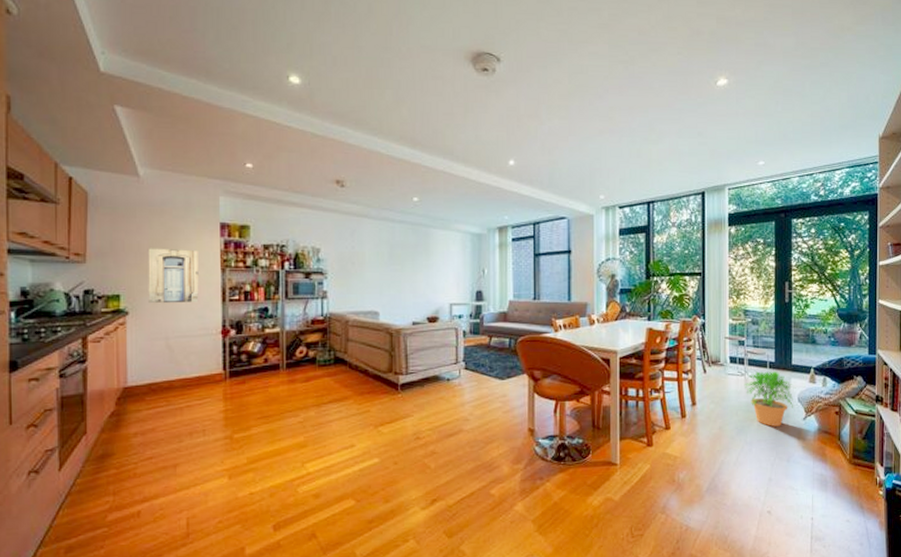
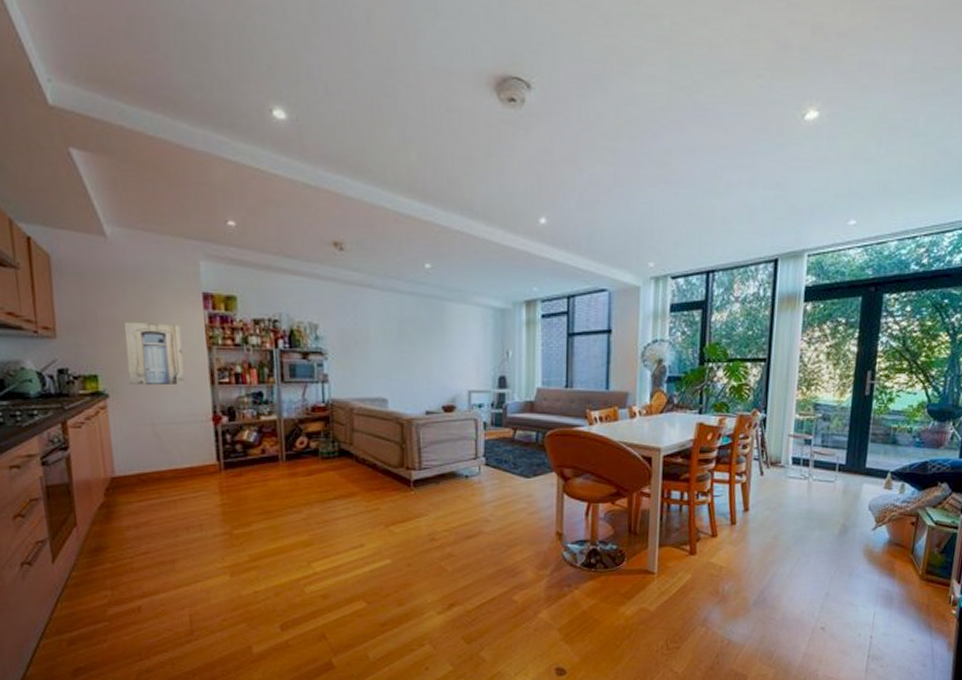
potted plant: present [744,371,796,427] -> none [806,475,868,537]

